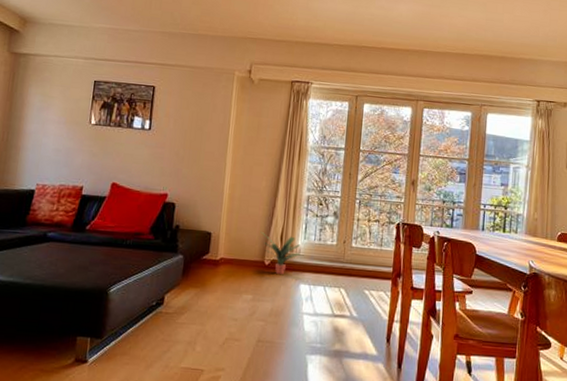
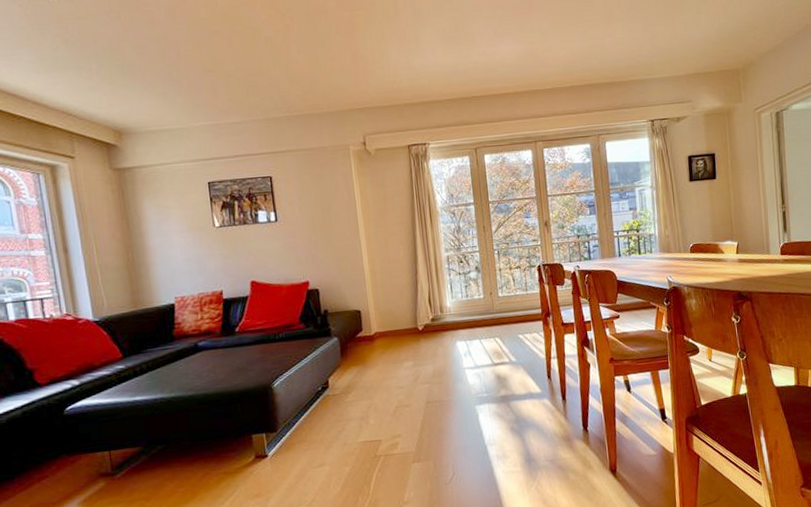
potted plant: present [260,232,301,274] -> none [408,298,451,337]

